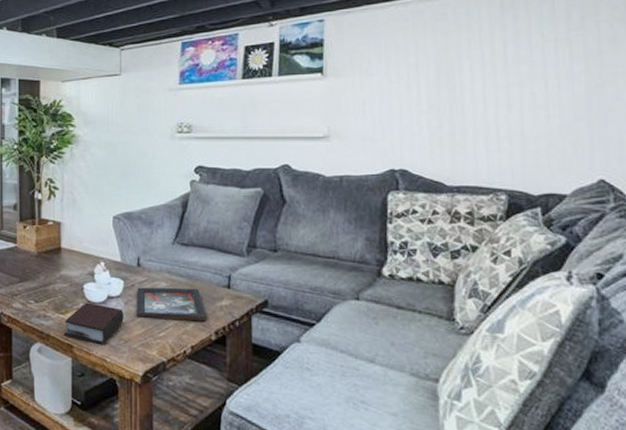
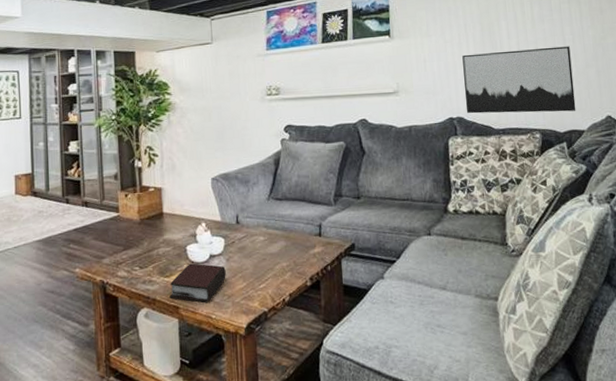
decorative tray: present [136,287,207,321] -> none [237,239,302,272]
wall art: none [411,93,557,171] -> present [462,46,576,114]

